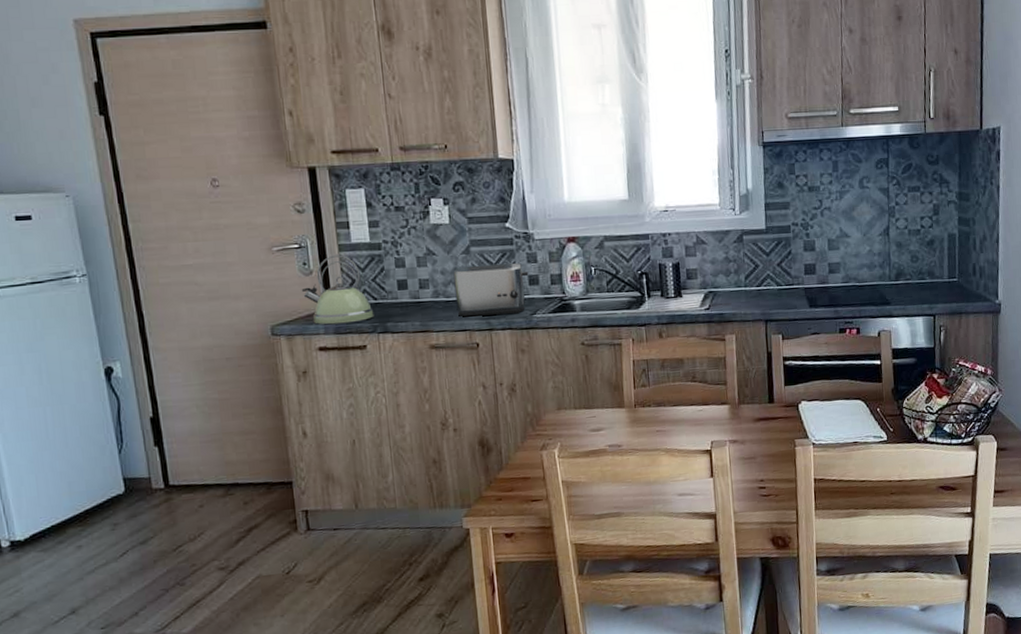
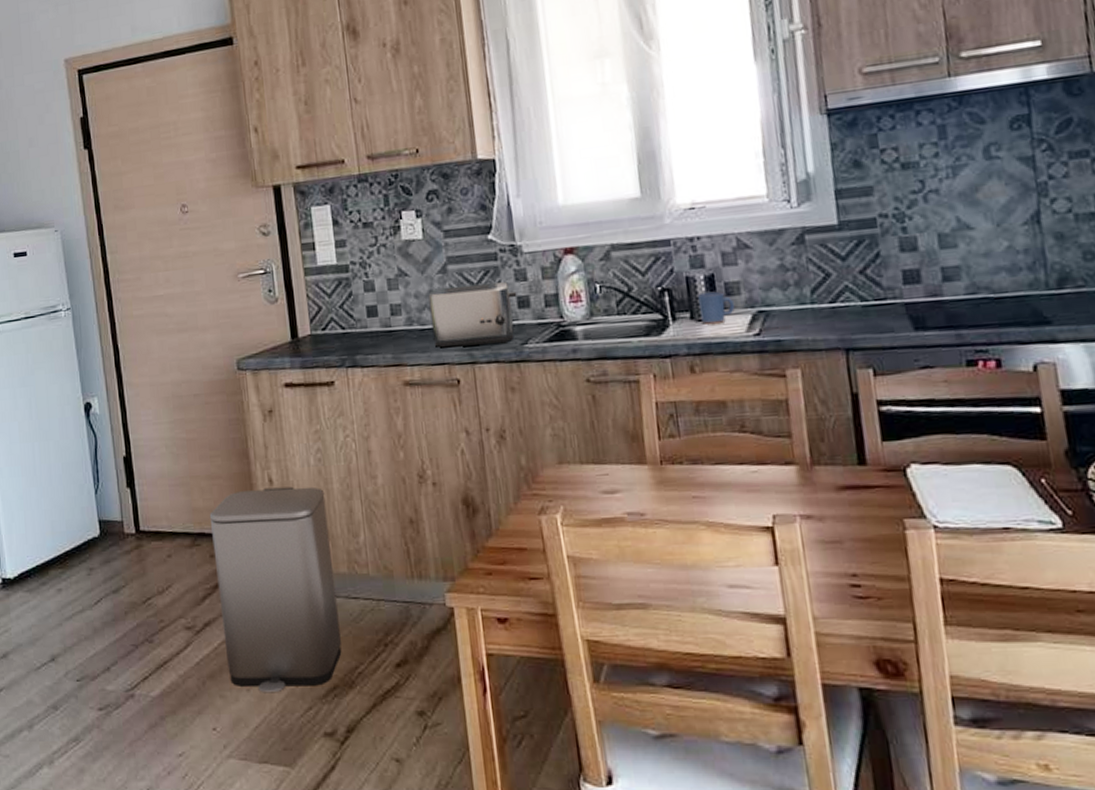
pedal bin: none [243,437,371,617] -> present [209,486,342,693]
kettle: present [301,254,375,326] -> none [266,279,344,359]
mug: none [666,275,692,301] -> present [696,291,734,324]

